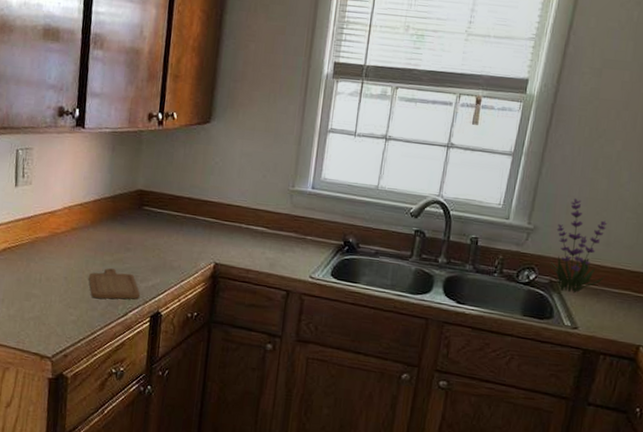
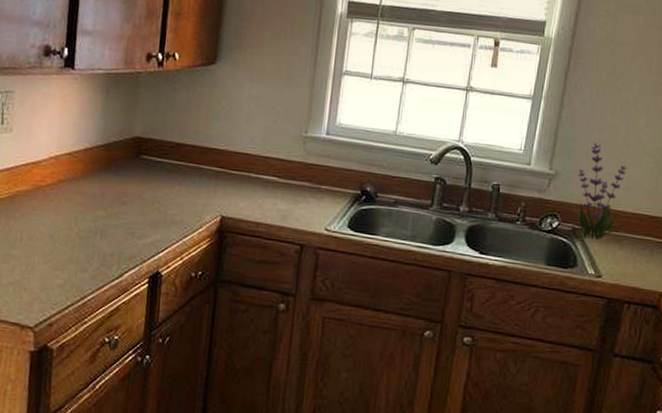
chopping board: present [89,268,140,299] -> none [78,224,137,259]

